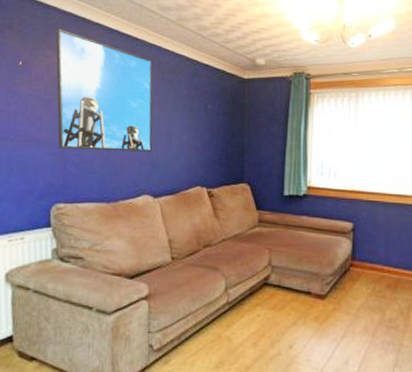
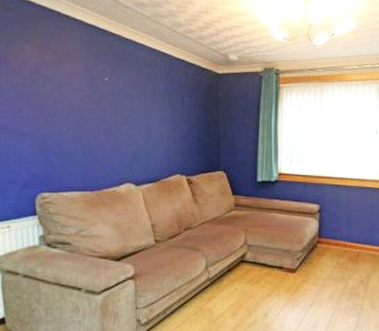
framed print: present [56,29,153,152] -> none [31,23,133,143]

